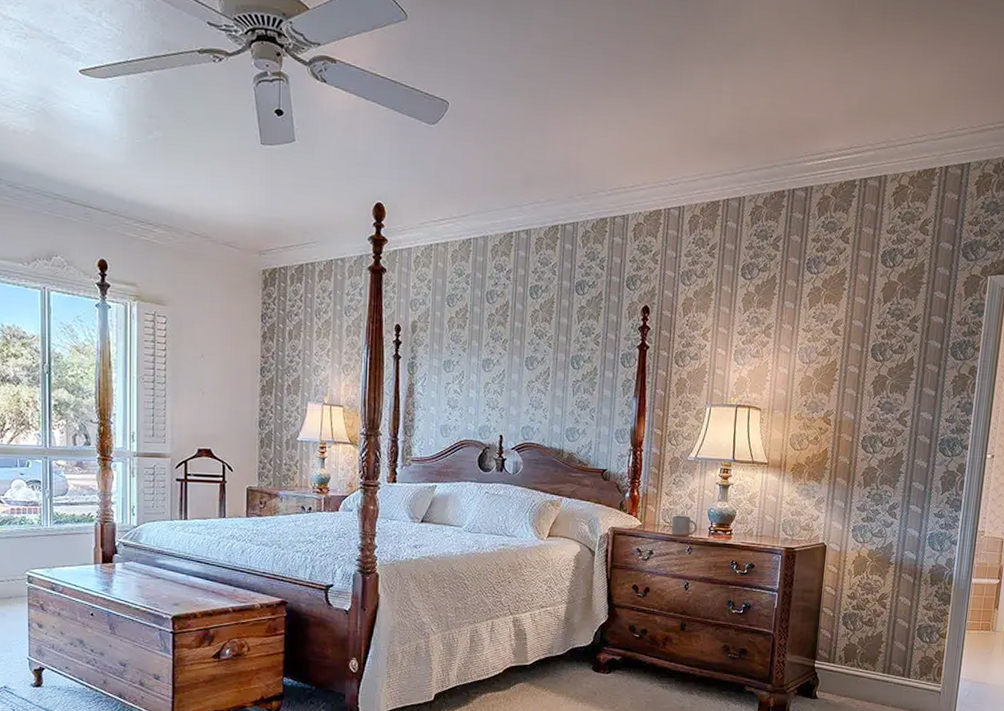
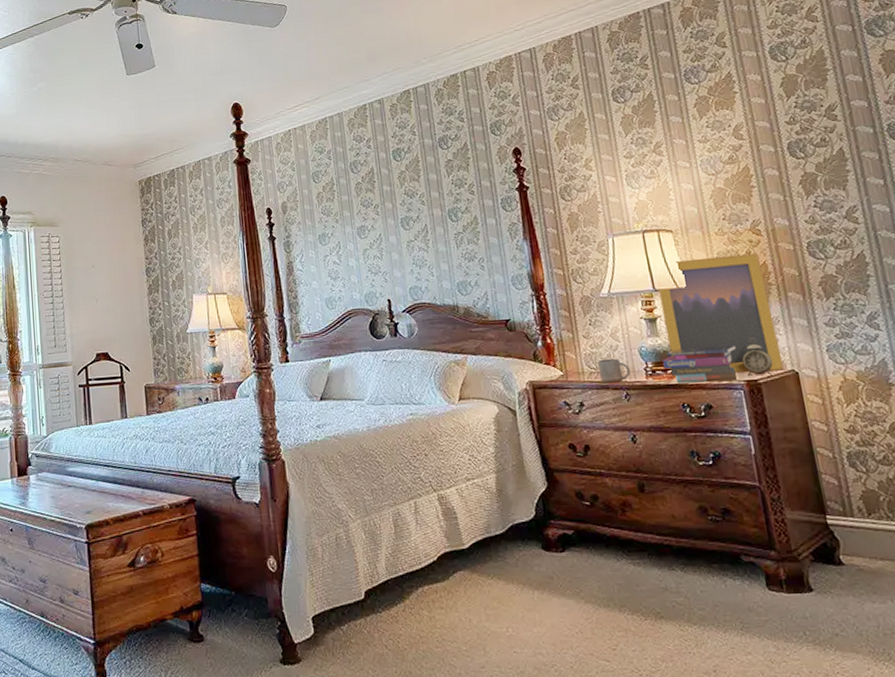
books: none [725,514,785,547] -> present [662,345,738,384]
picture frame: none [732,437,823,543] -> present [657,253,785,374]
alarm clock: none [787,512,810,544] -> present [742,337,773,376]

